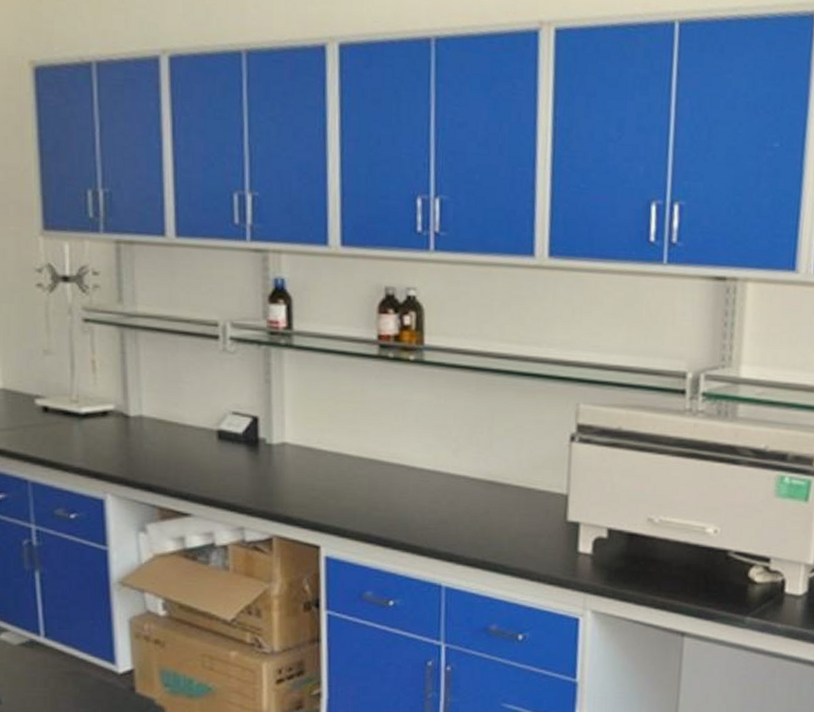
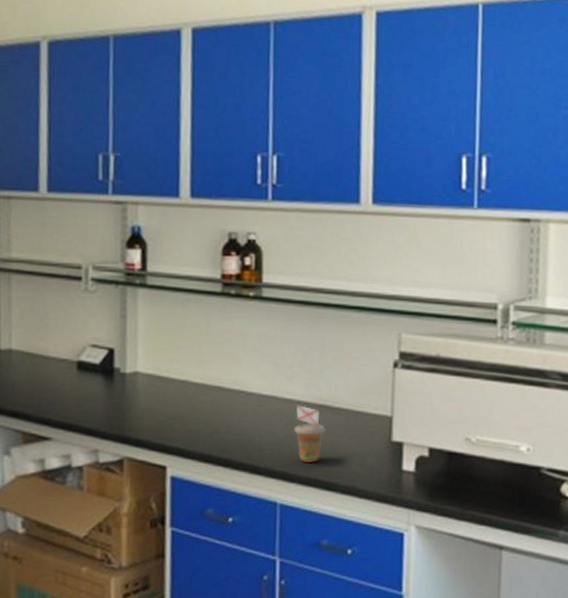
beverage cup: none [460,481,496,543] -> present [294,405,327,463]

